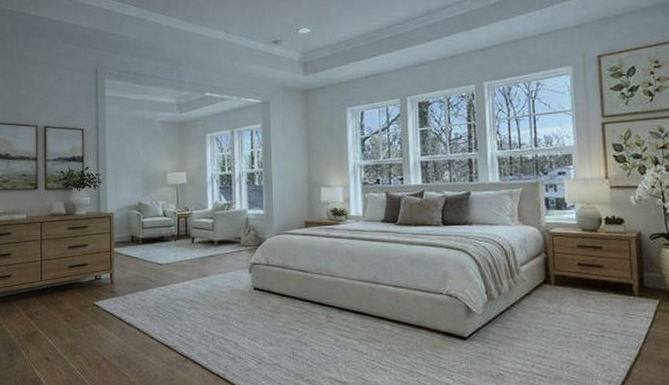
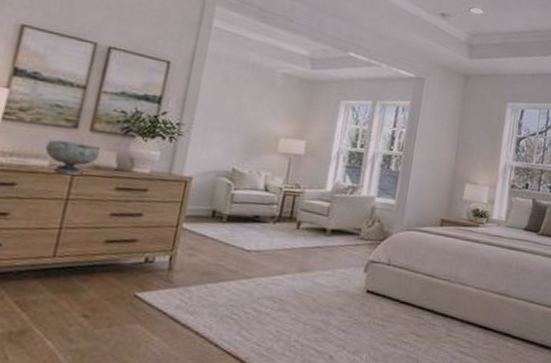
decorative bowl: none [23,199,54,222] -> present [45,139,101,175]

